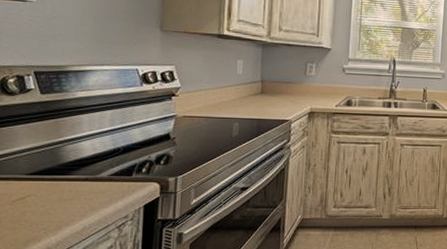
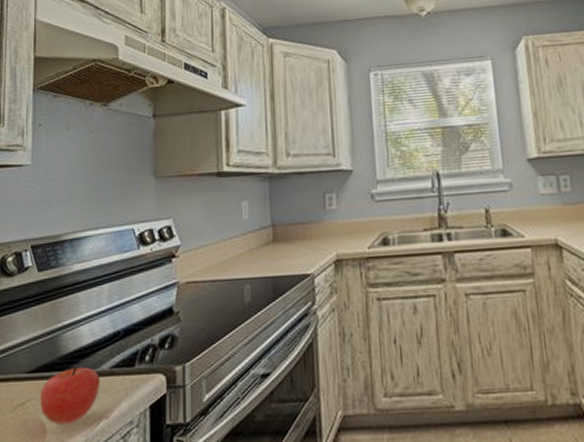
fruit: none [39,171,99,216] -> present [40,364,100,426]

